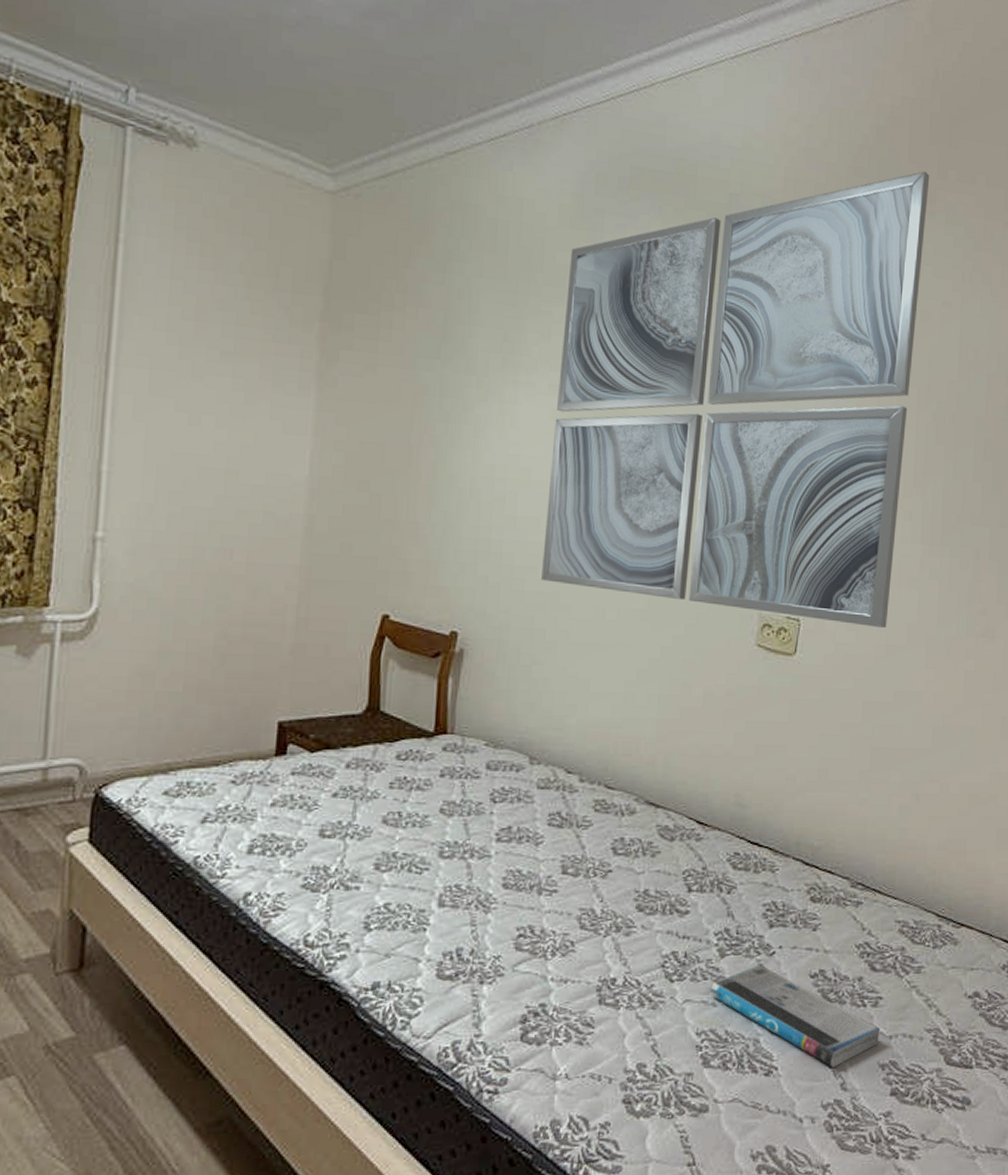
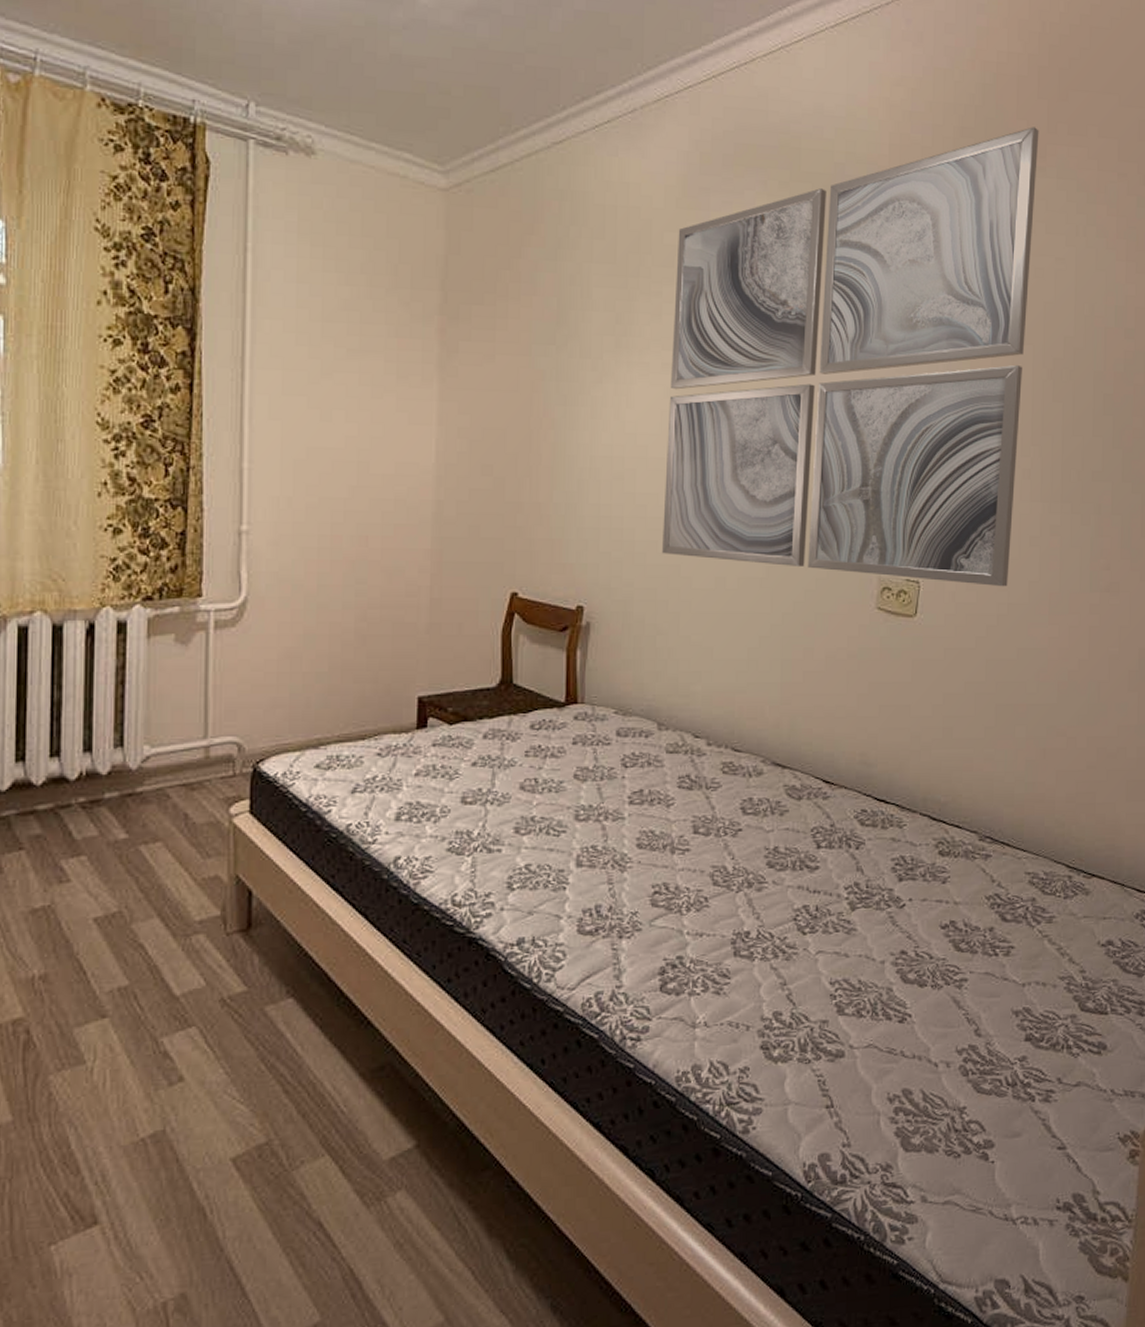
book: present [711,965,880,1068] -> none [843,917,1012,1014]

